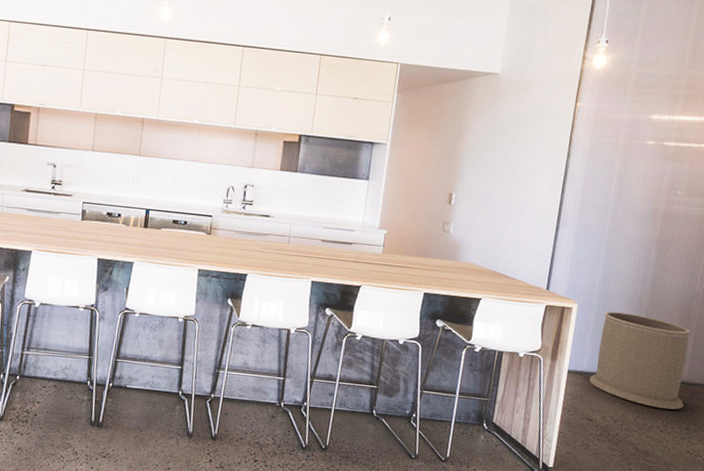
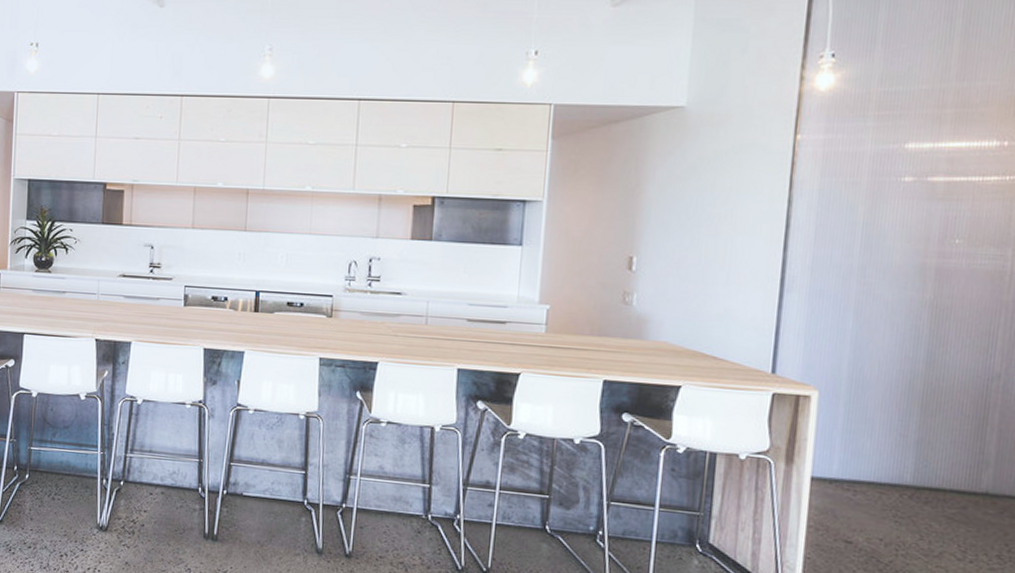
trash can: present [589,311,691,410] -> none [843,400,991,531]

